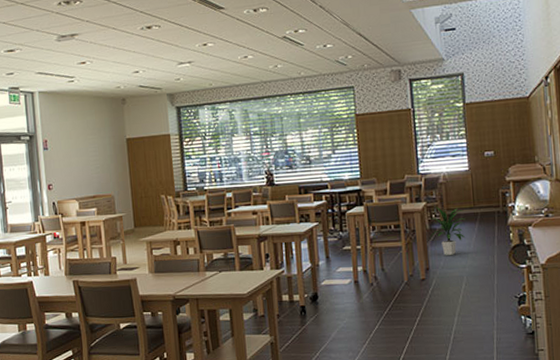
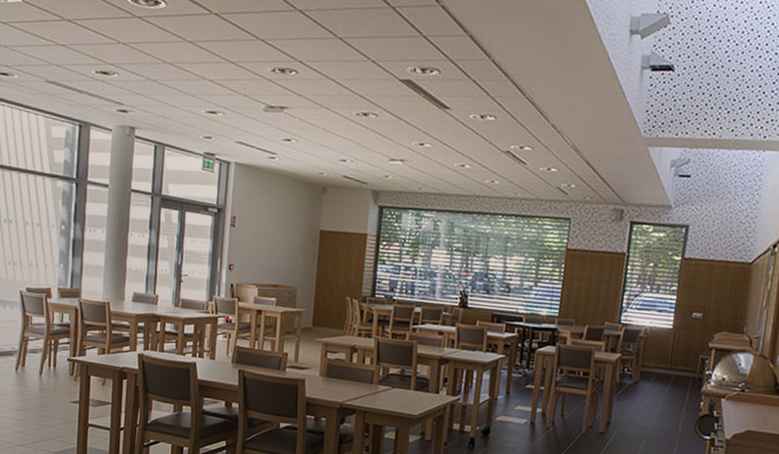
indoor plant: present [430,206,465,255] -> none [618,360,658,414]

